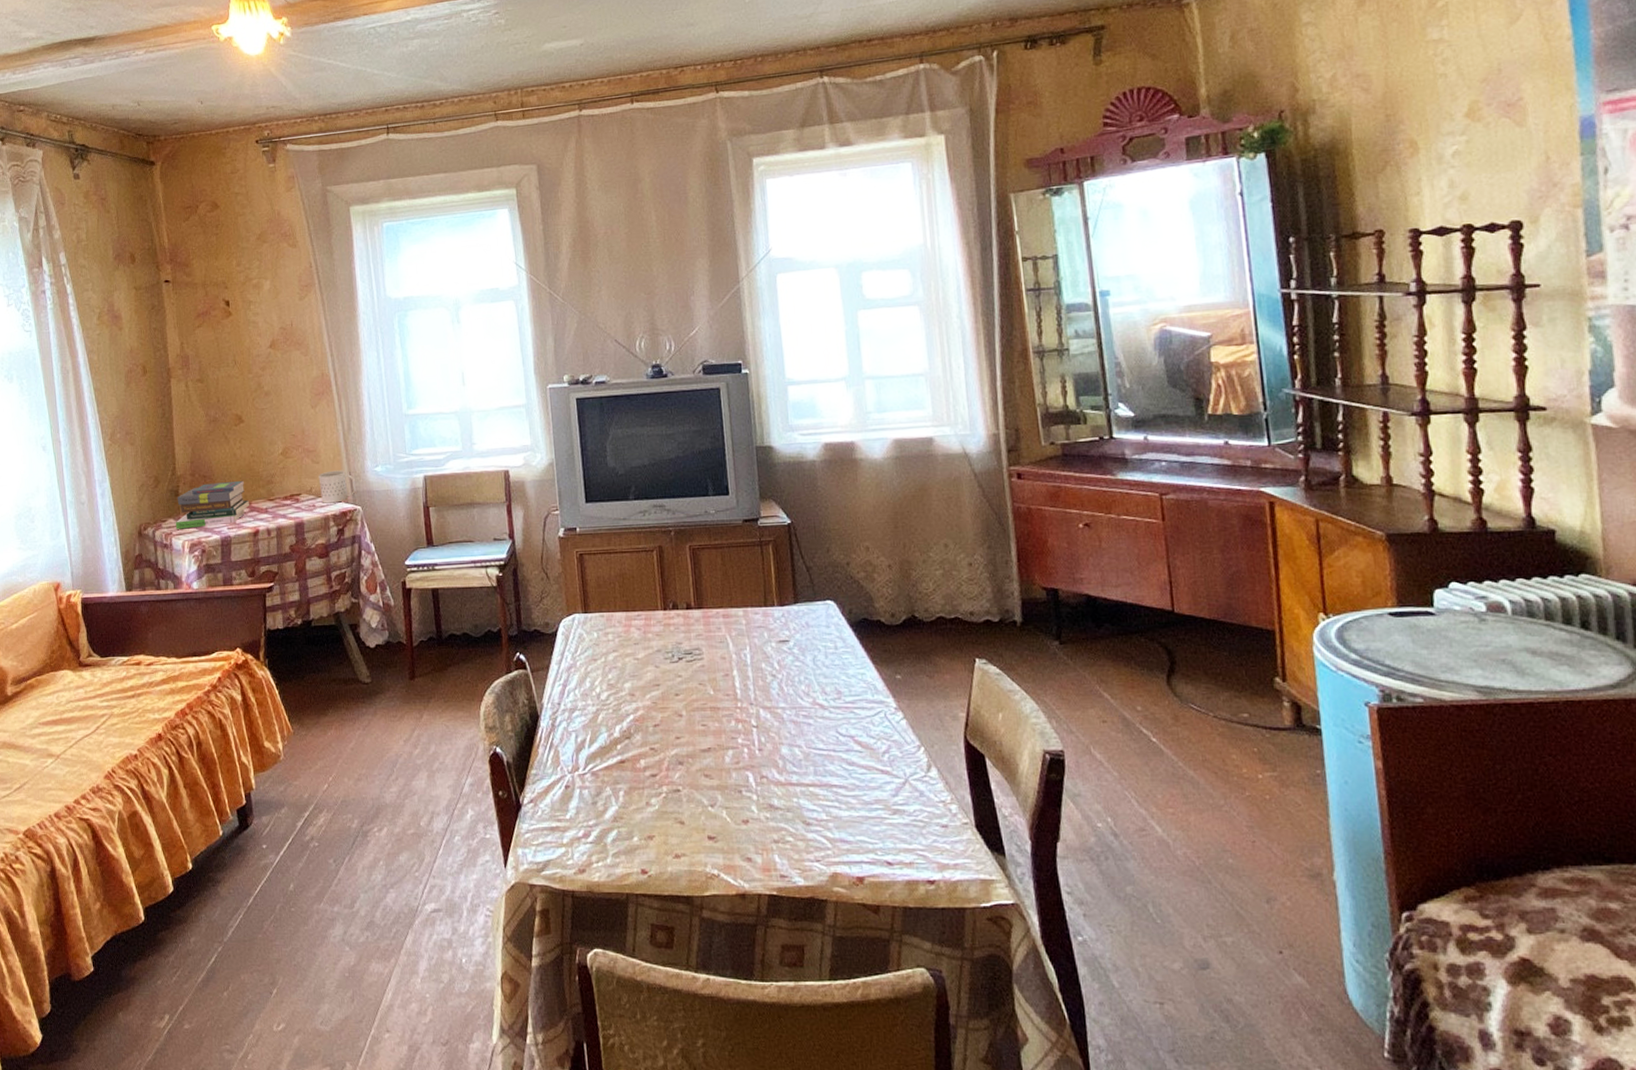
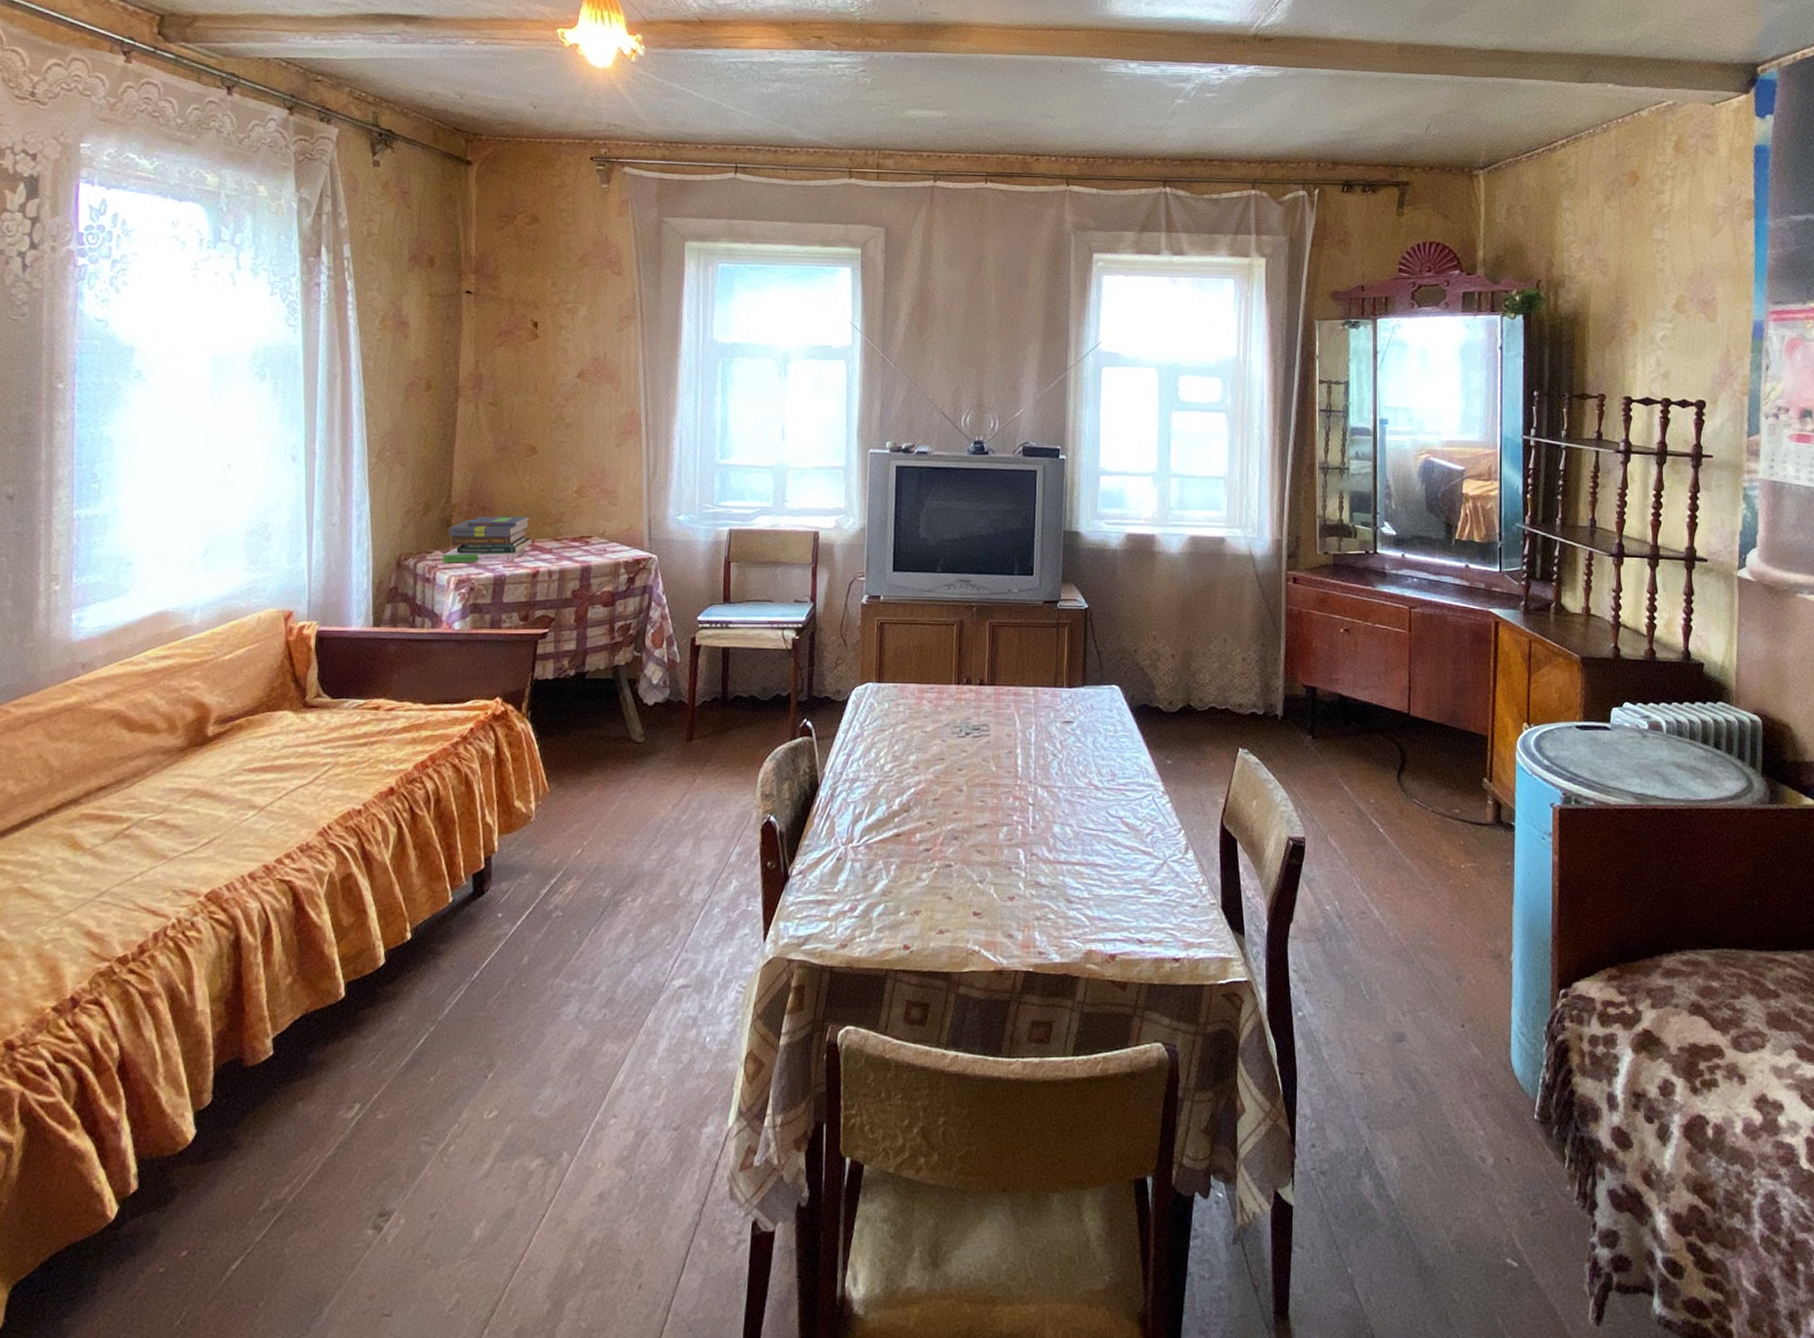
mug: present [318,470,357,504] -> none [613,515,655,549]

